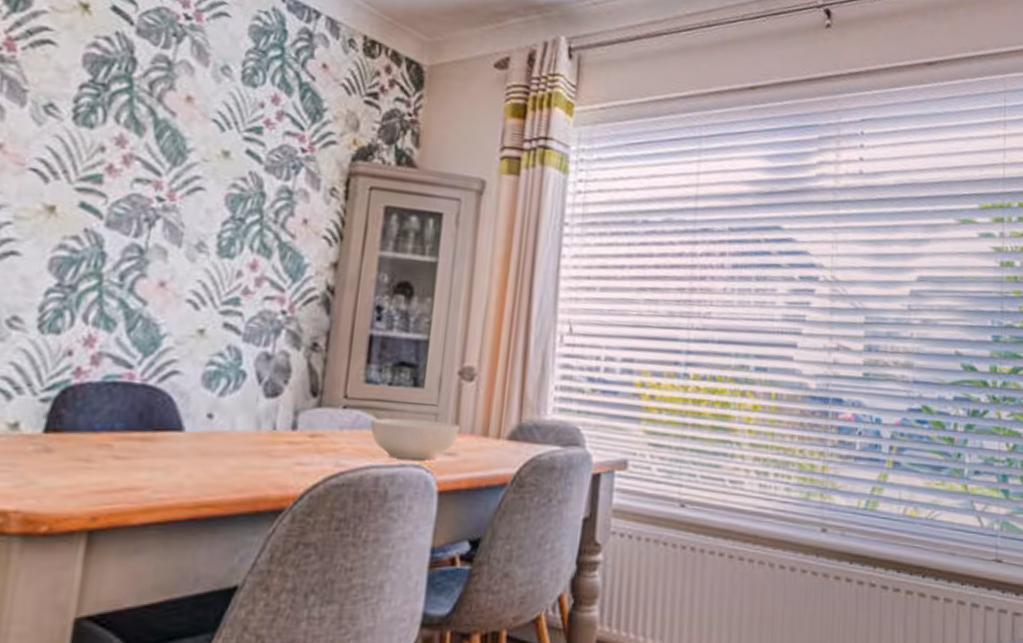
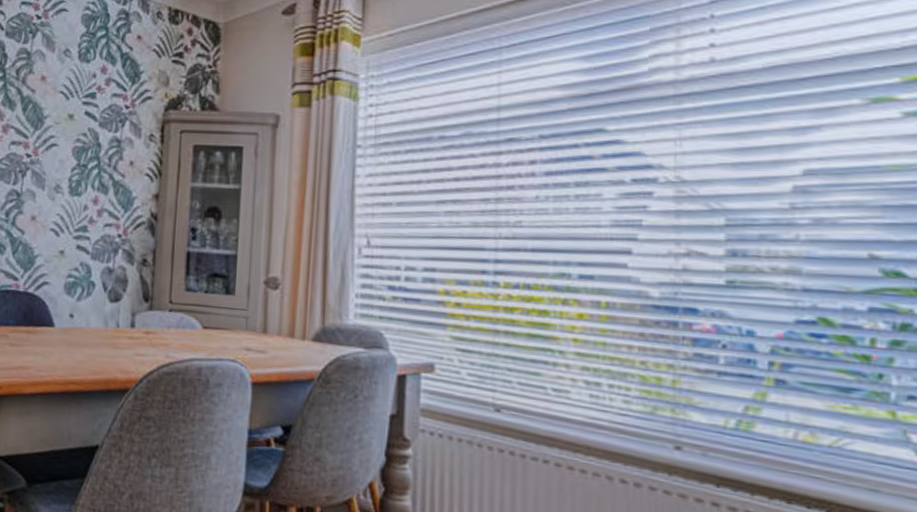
bowl: present [369,418,462,461] -> none [191,319,269,356]

